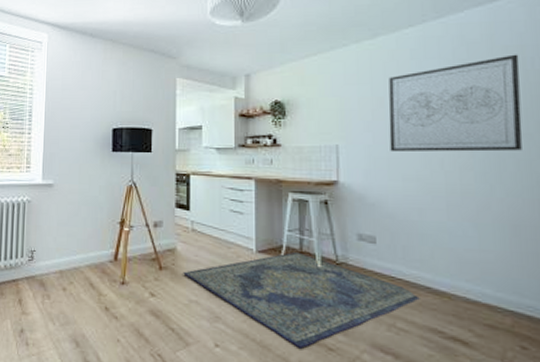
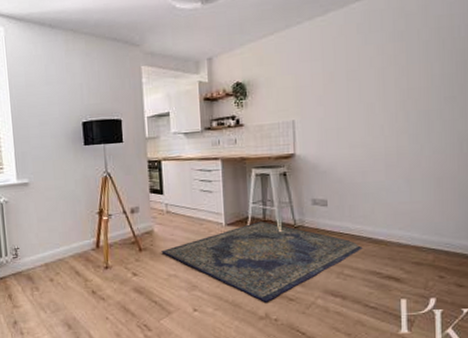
wall art: present [388,54,523,152] -> none [338,23,449,123]

